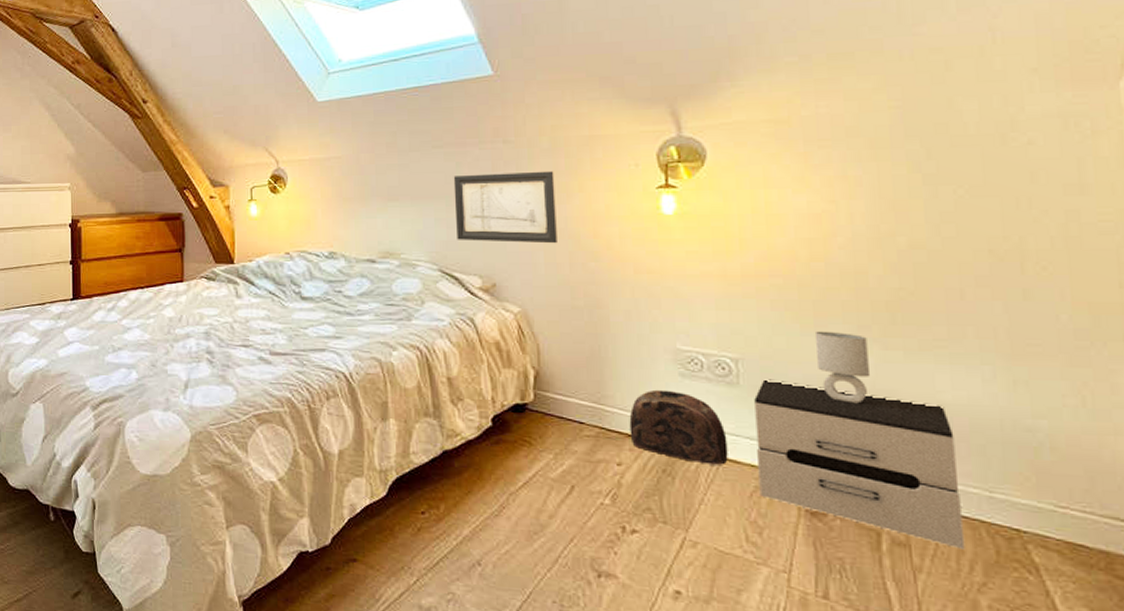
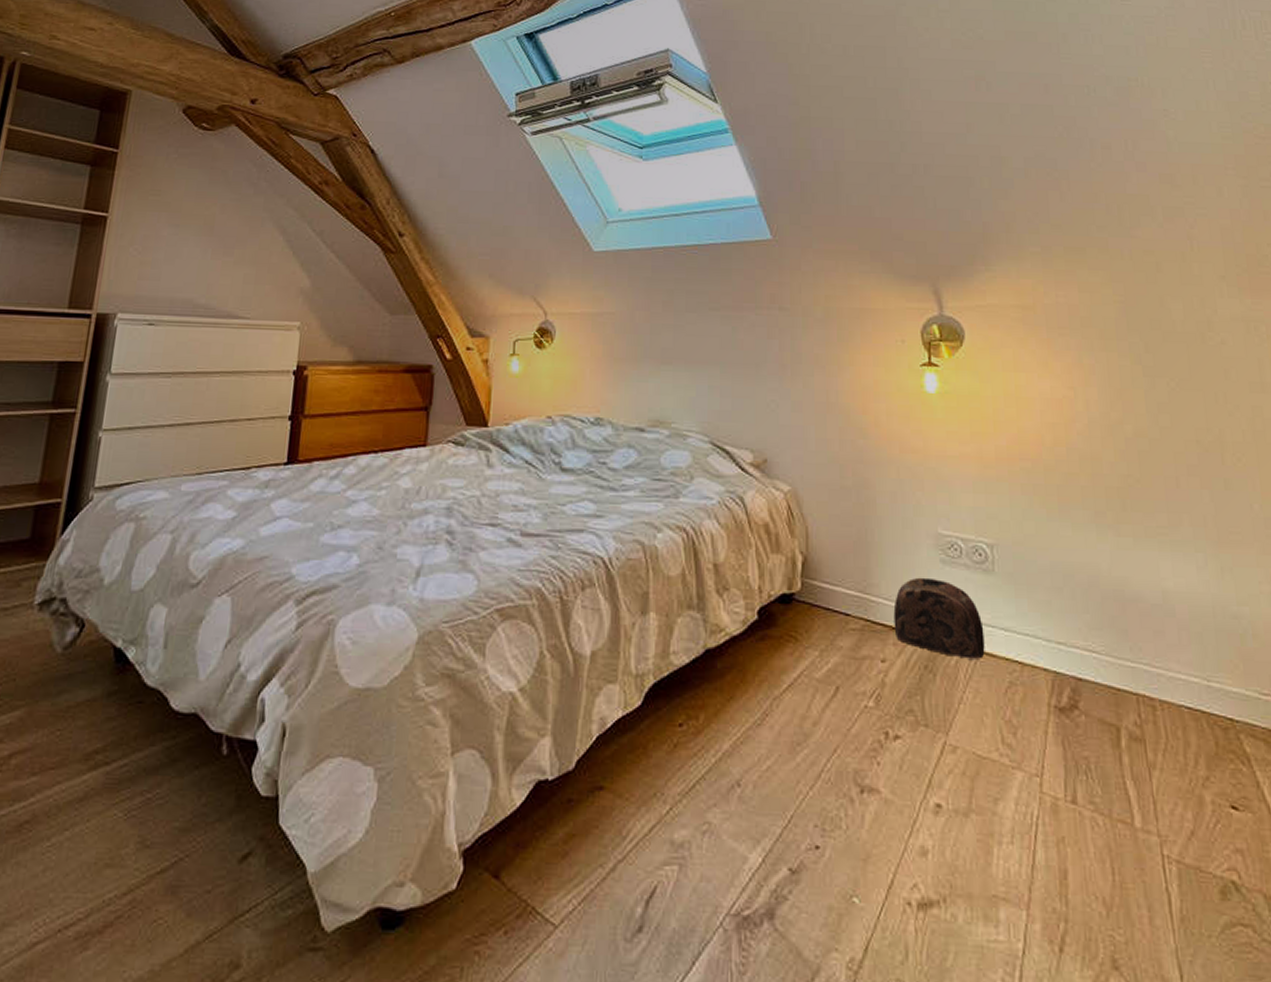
wall art: present [453,170,557,244] -> none [729,340,828,418]
nightstand: present [754,331,965,550] -> none [1008,516,1191,742]

